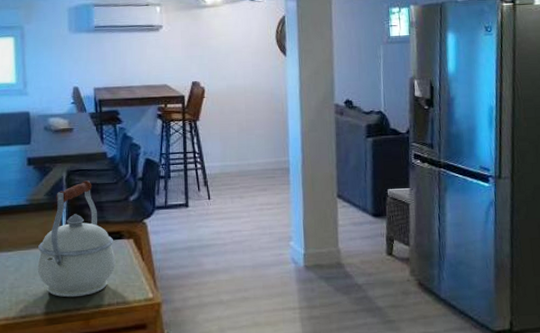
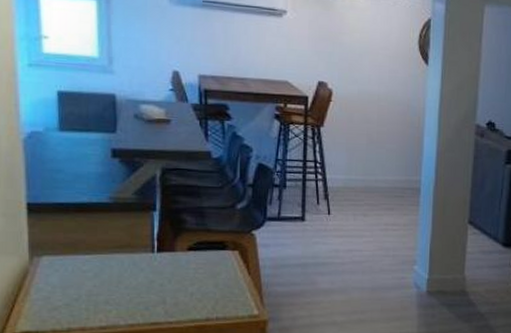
kettle: present [37,180,116,298] -> none [121,181,217,310]

